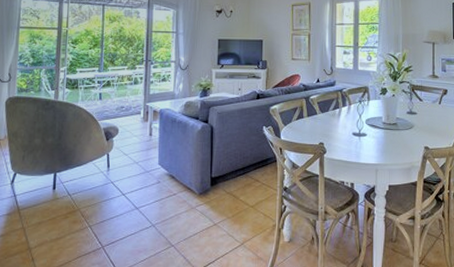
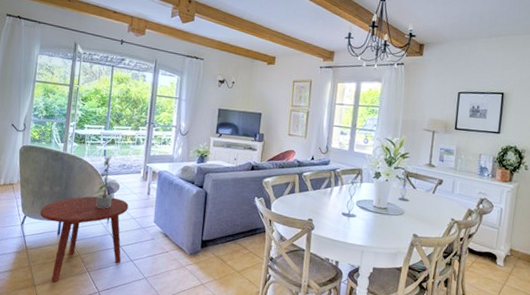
side table: none [32,143,130,242] -> present [40,196,129,282]
potted plant: none [87,97,115,156] -> present [90,154,117,209]

